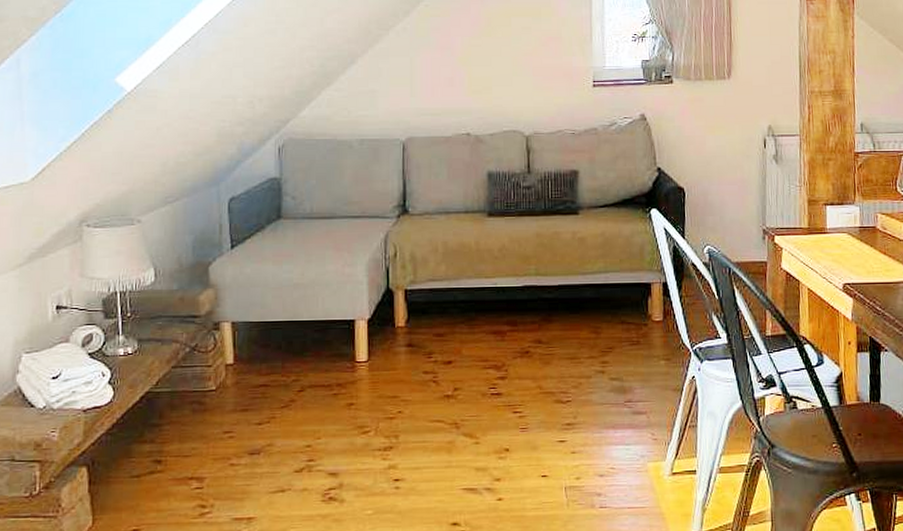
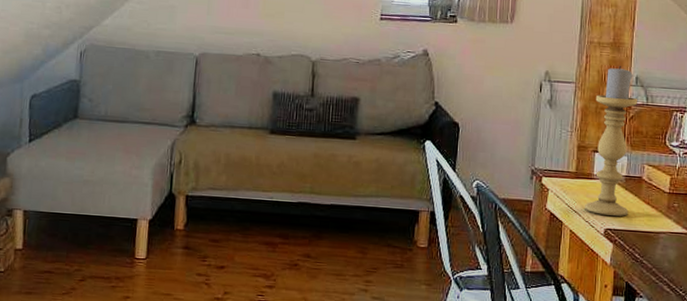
candle holder: none [821,113,866,269] -> present [585,65,637,216]

